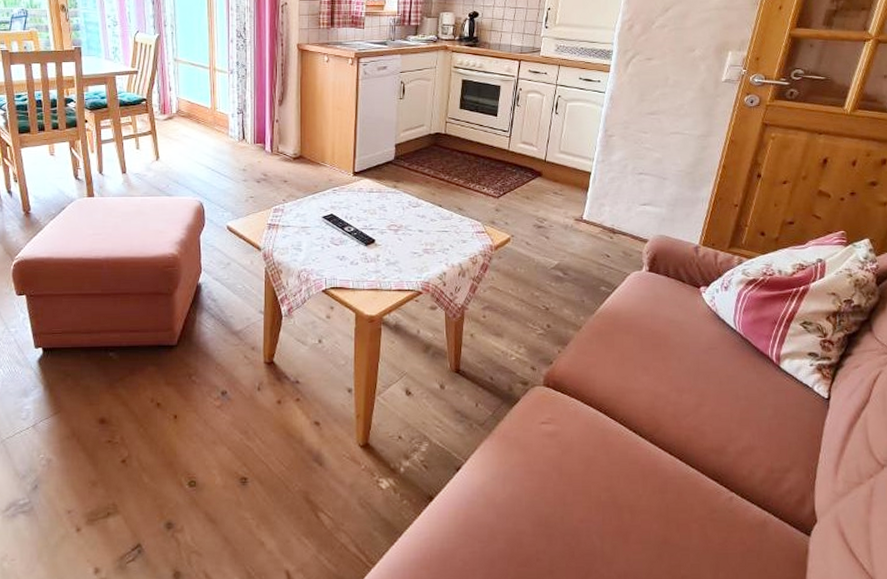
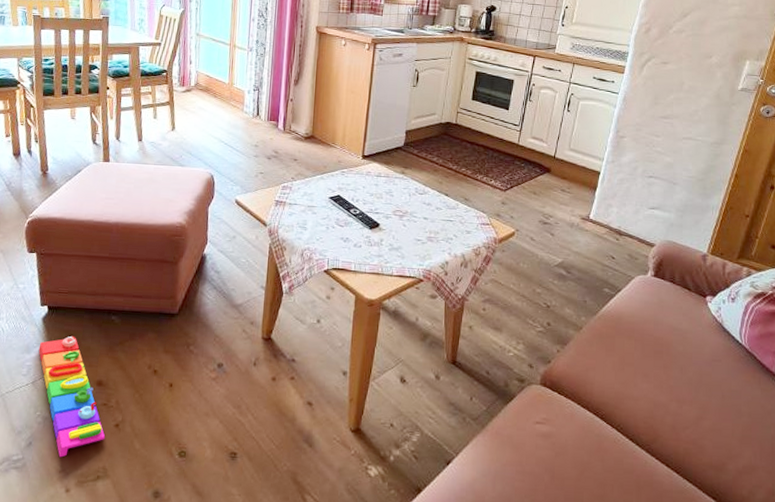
knob puzzle: none [36,375,113,498] -> present [38,335,106,458]

